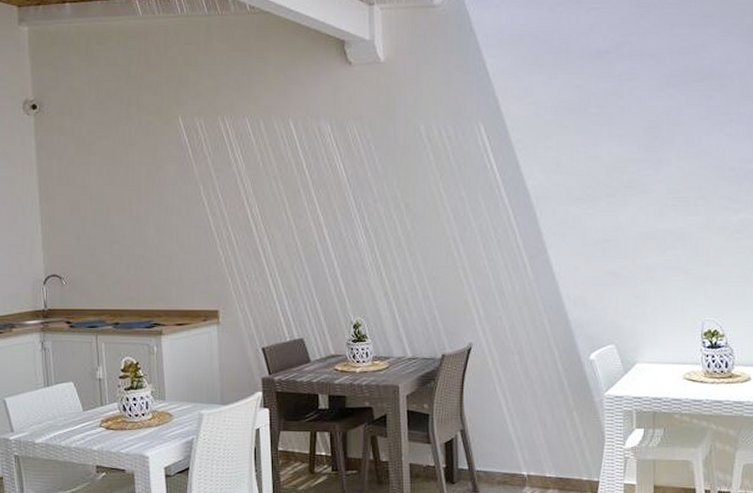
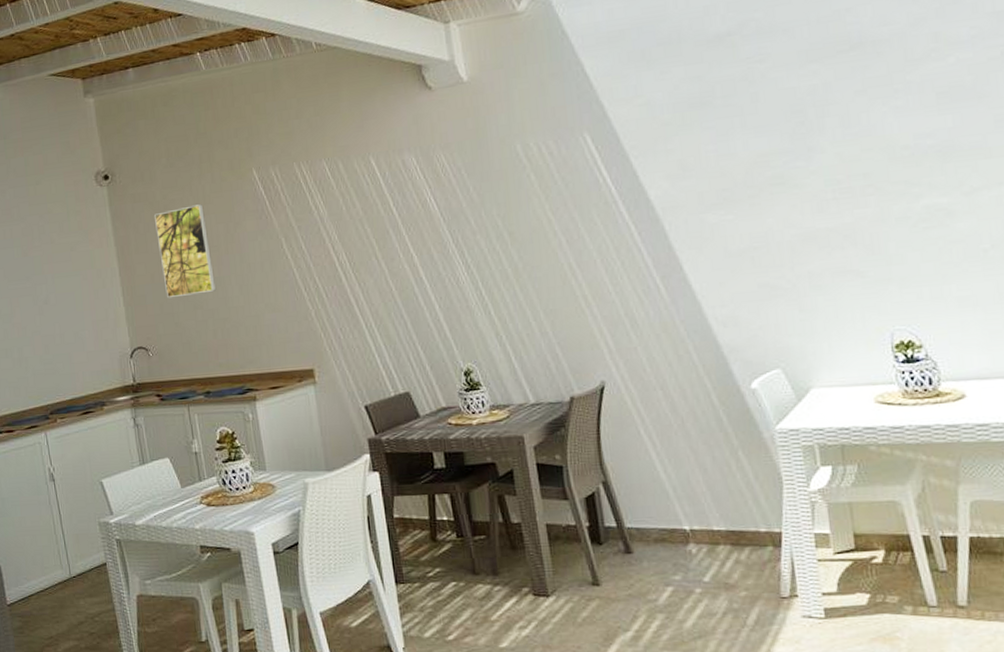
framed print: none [79,144,133,231] -> present [154,204,216,299]

